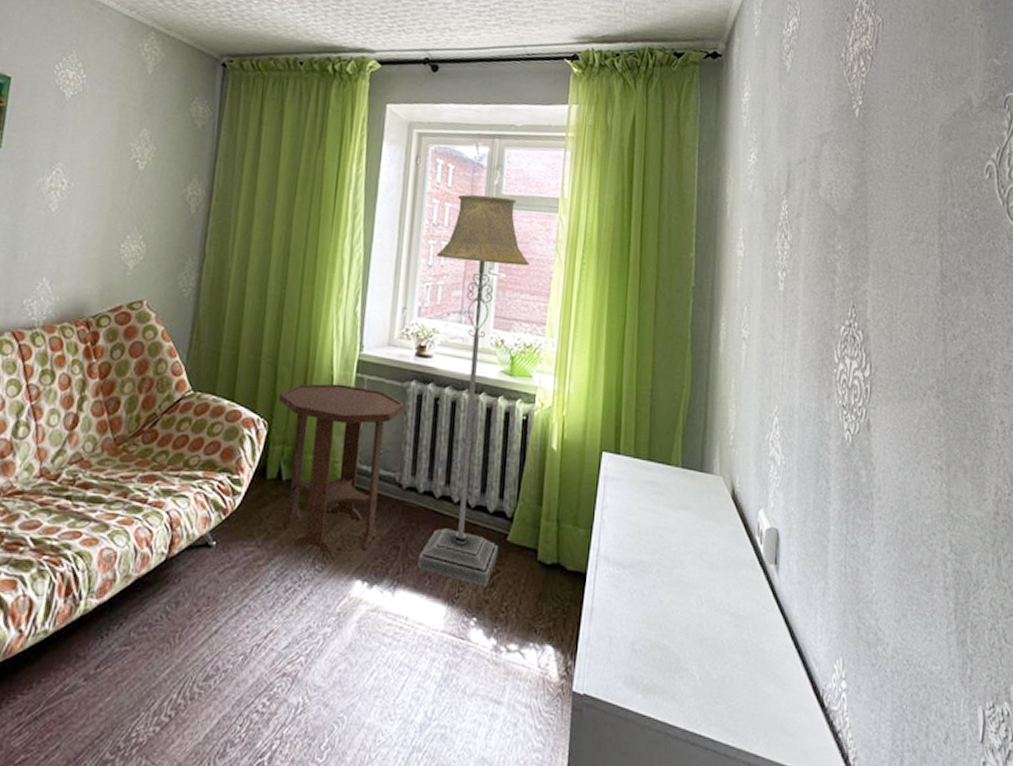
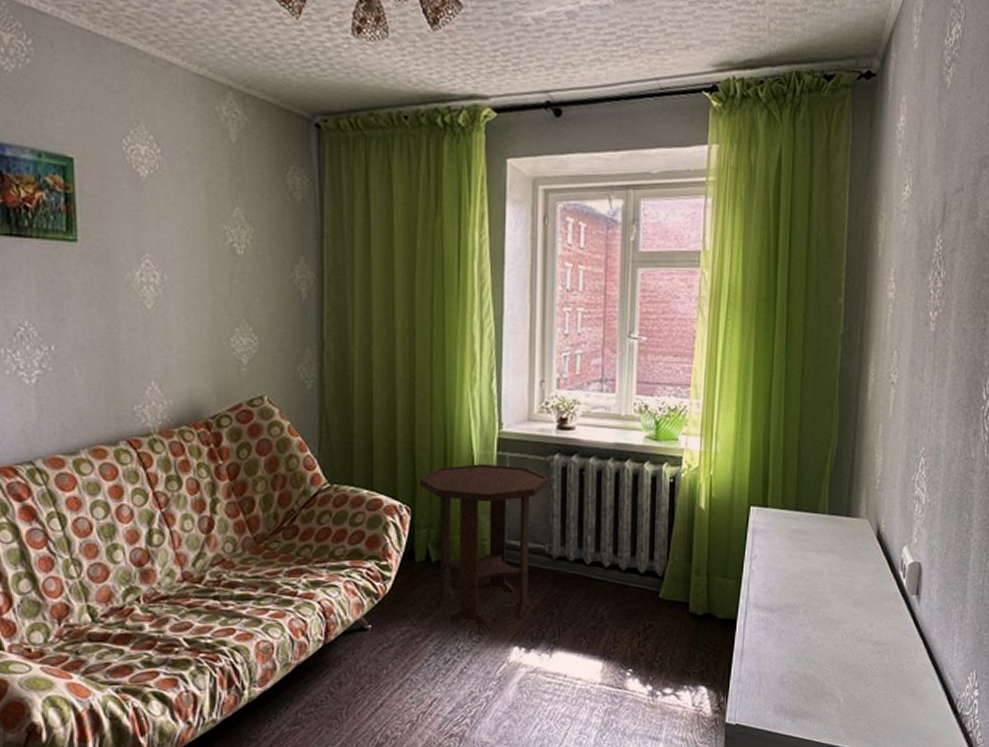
floor lamp: present [417,194,529,587] -> none [572,253,671,641]

